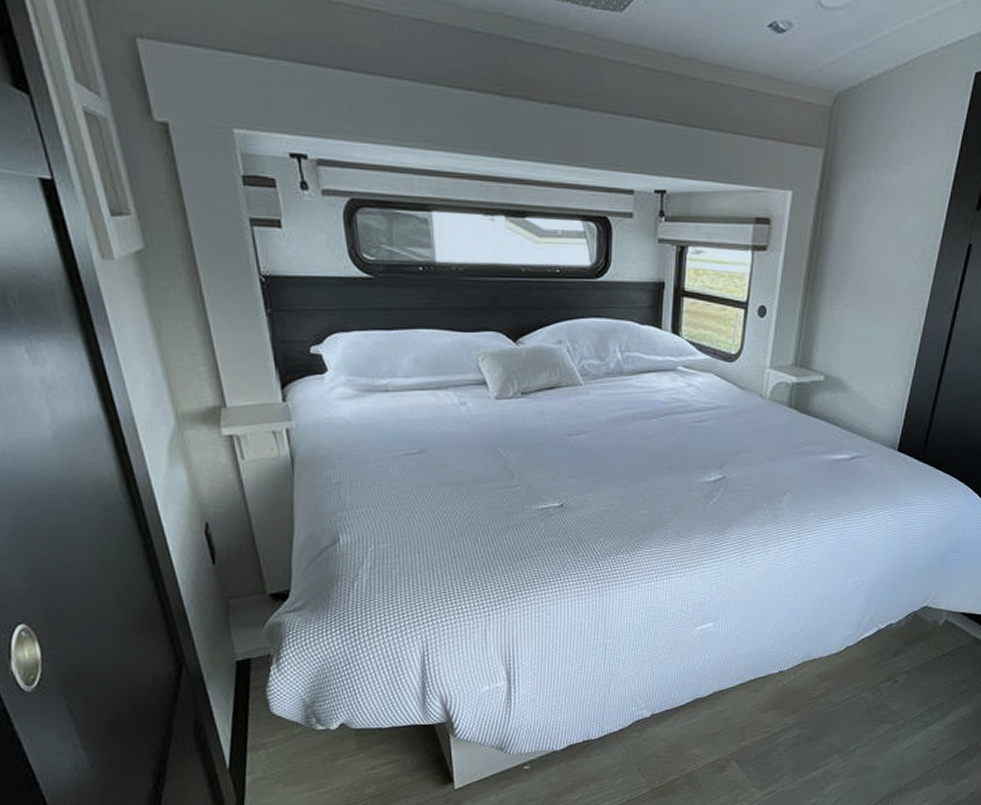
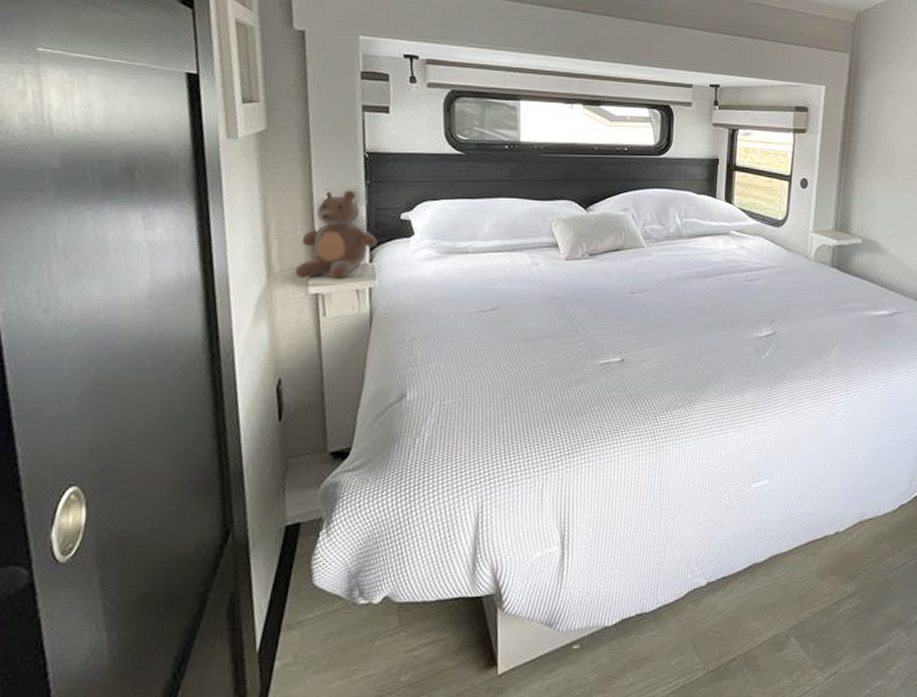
teddy bear: none [203,319,289,419] -> present [294,189,378,278]

